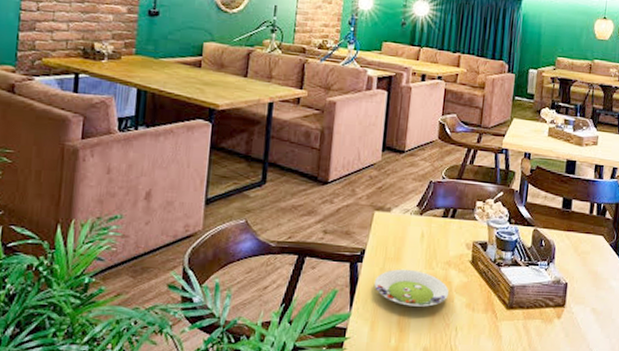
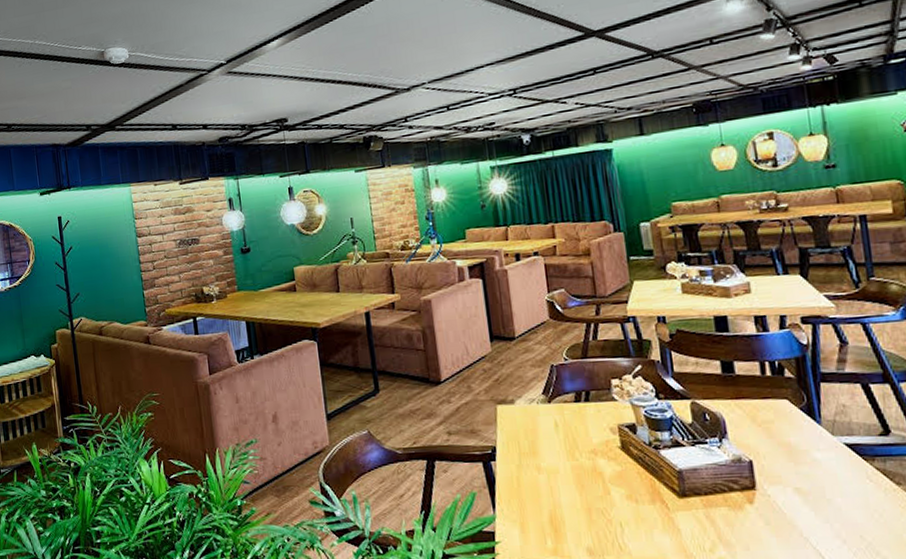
salad plate: present [374,269,449,307] -> none [513,463,603,503]

